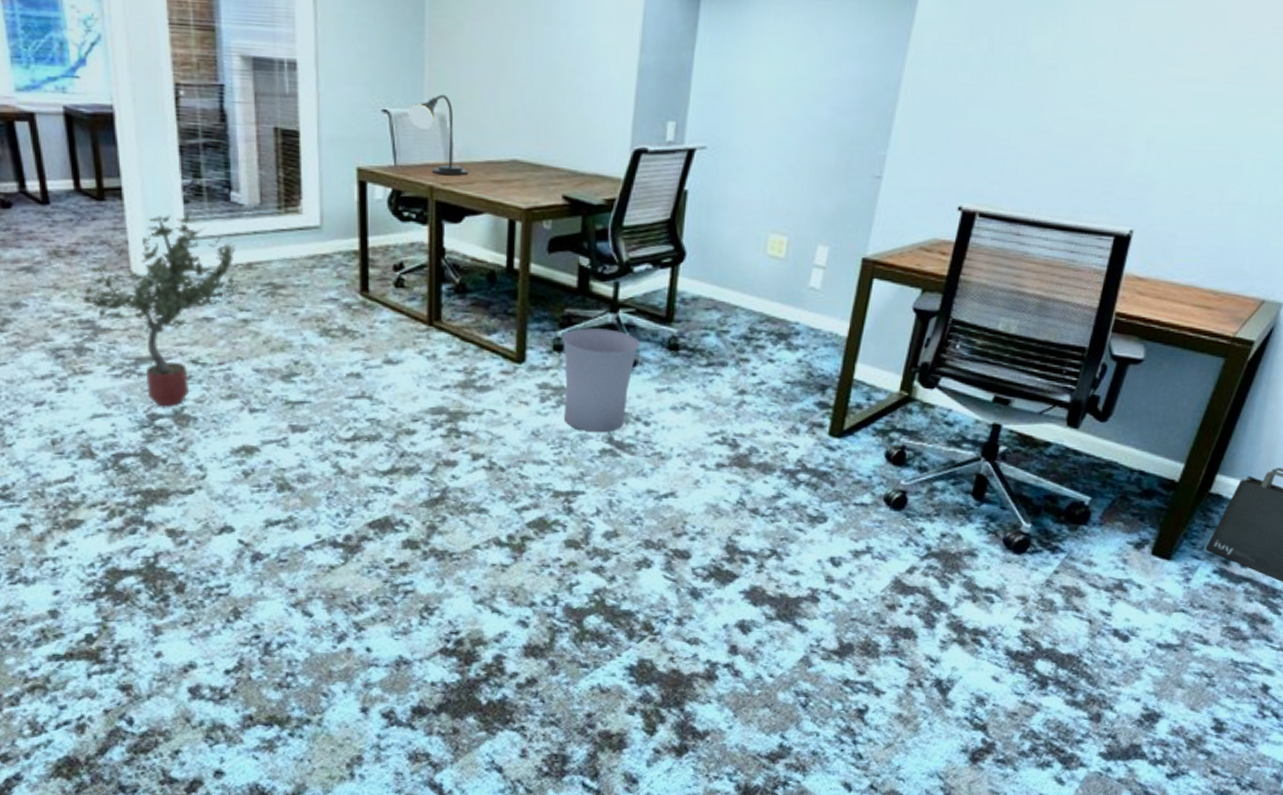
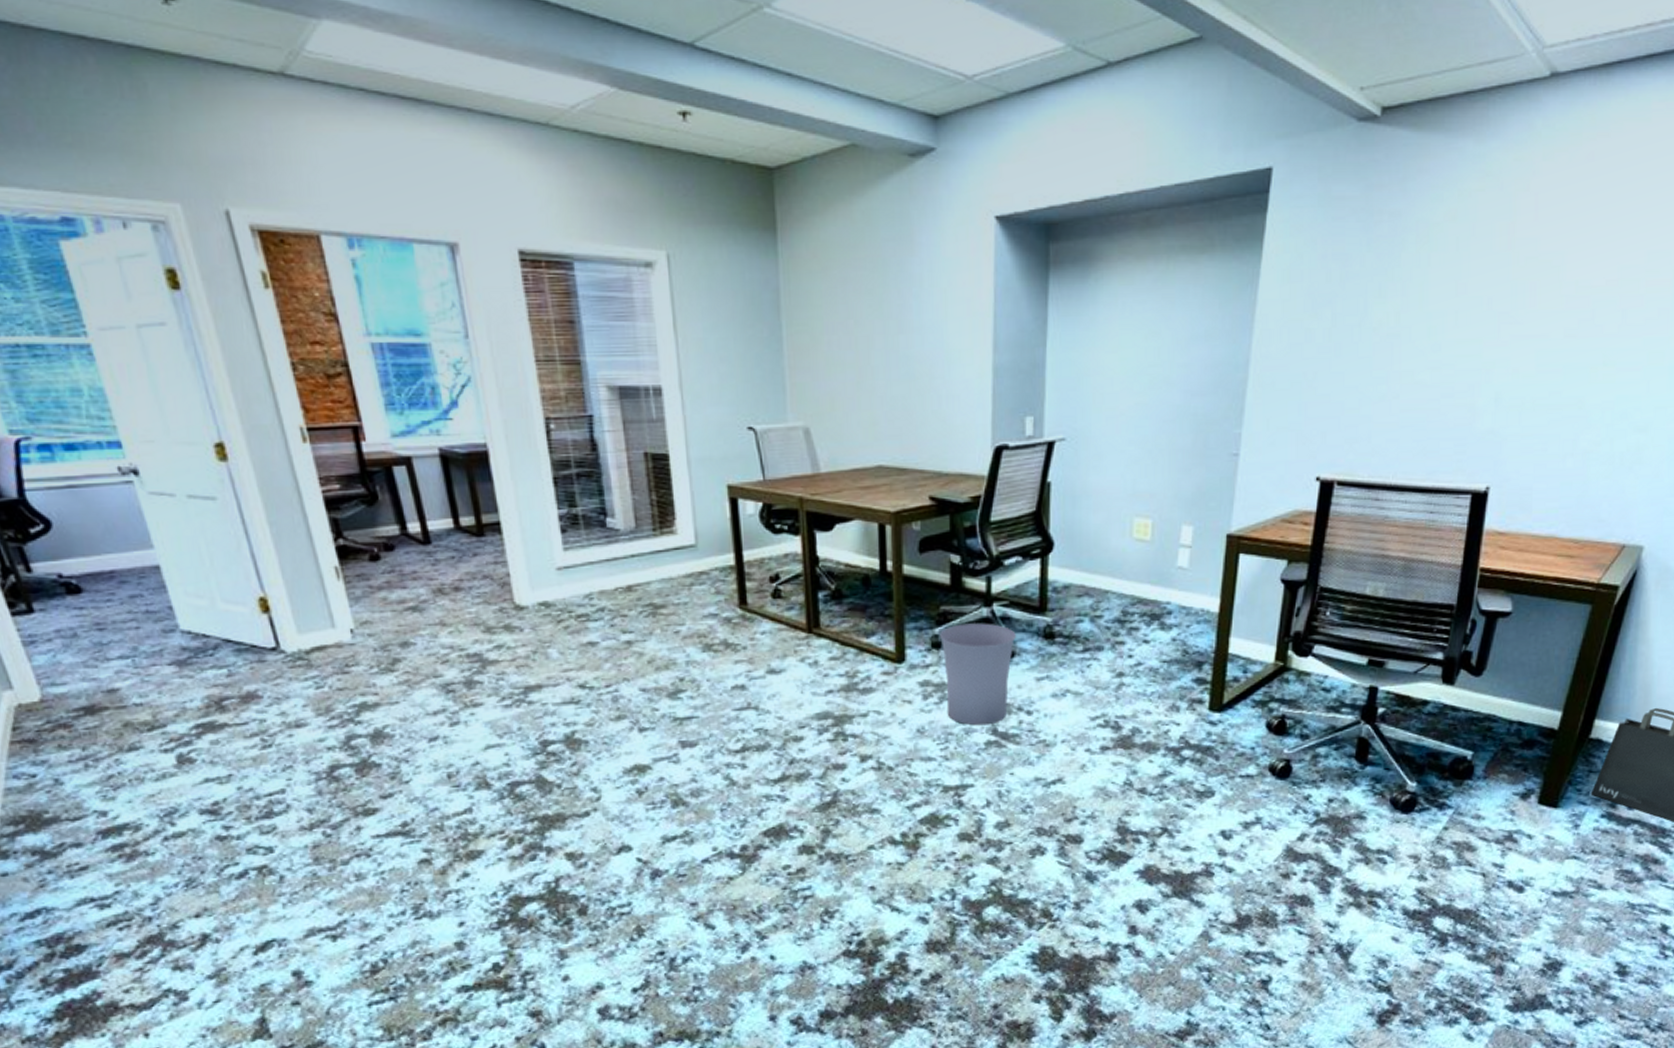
potted tree: present [80,214,240,406] -> none [466,543,621,732]
desk lamp: present [408,94,469,176] -> none [772,408,836,486]

